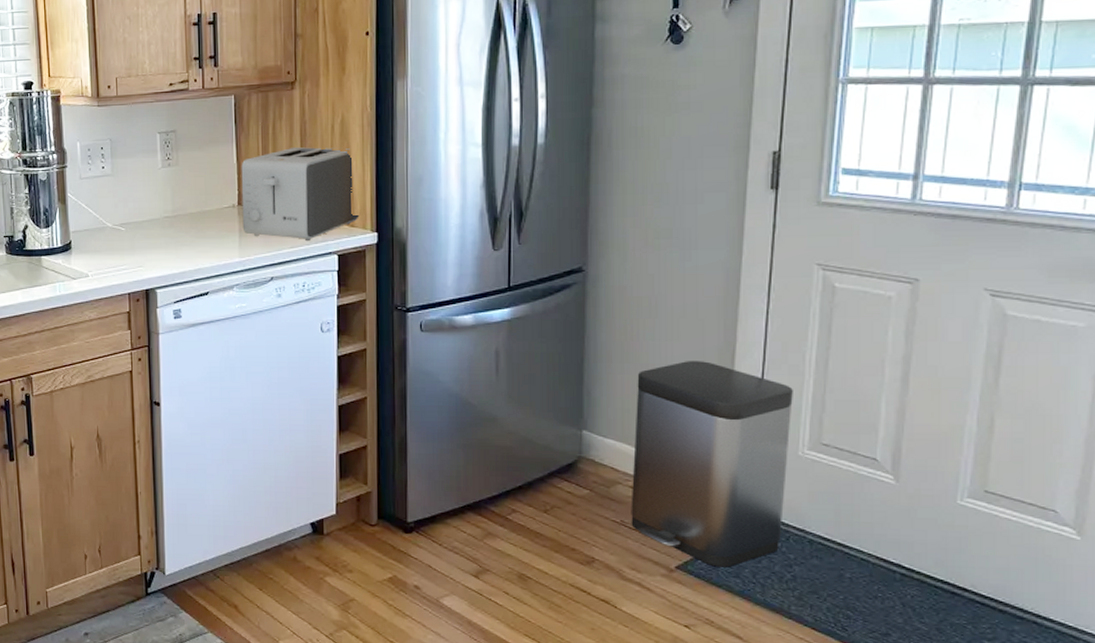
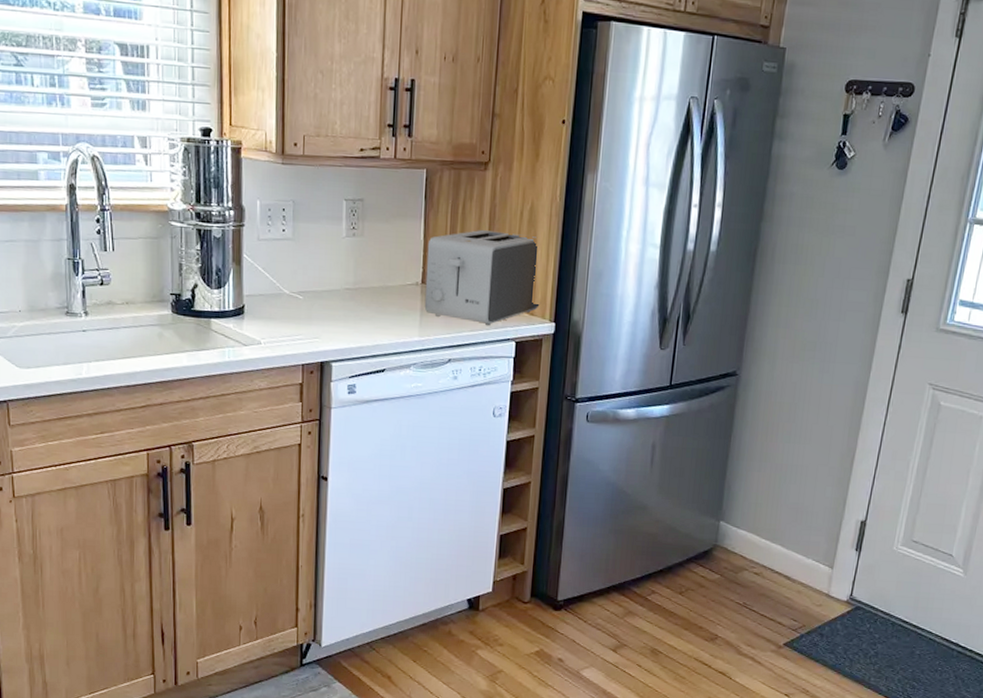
pedal bin: present [631,361,793,568] -> none [751,463,896,645]

